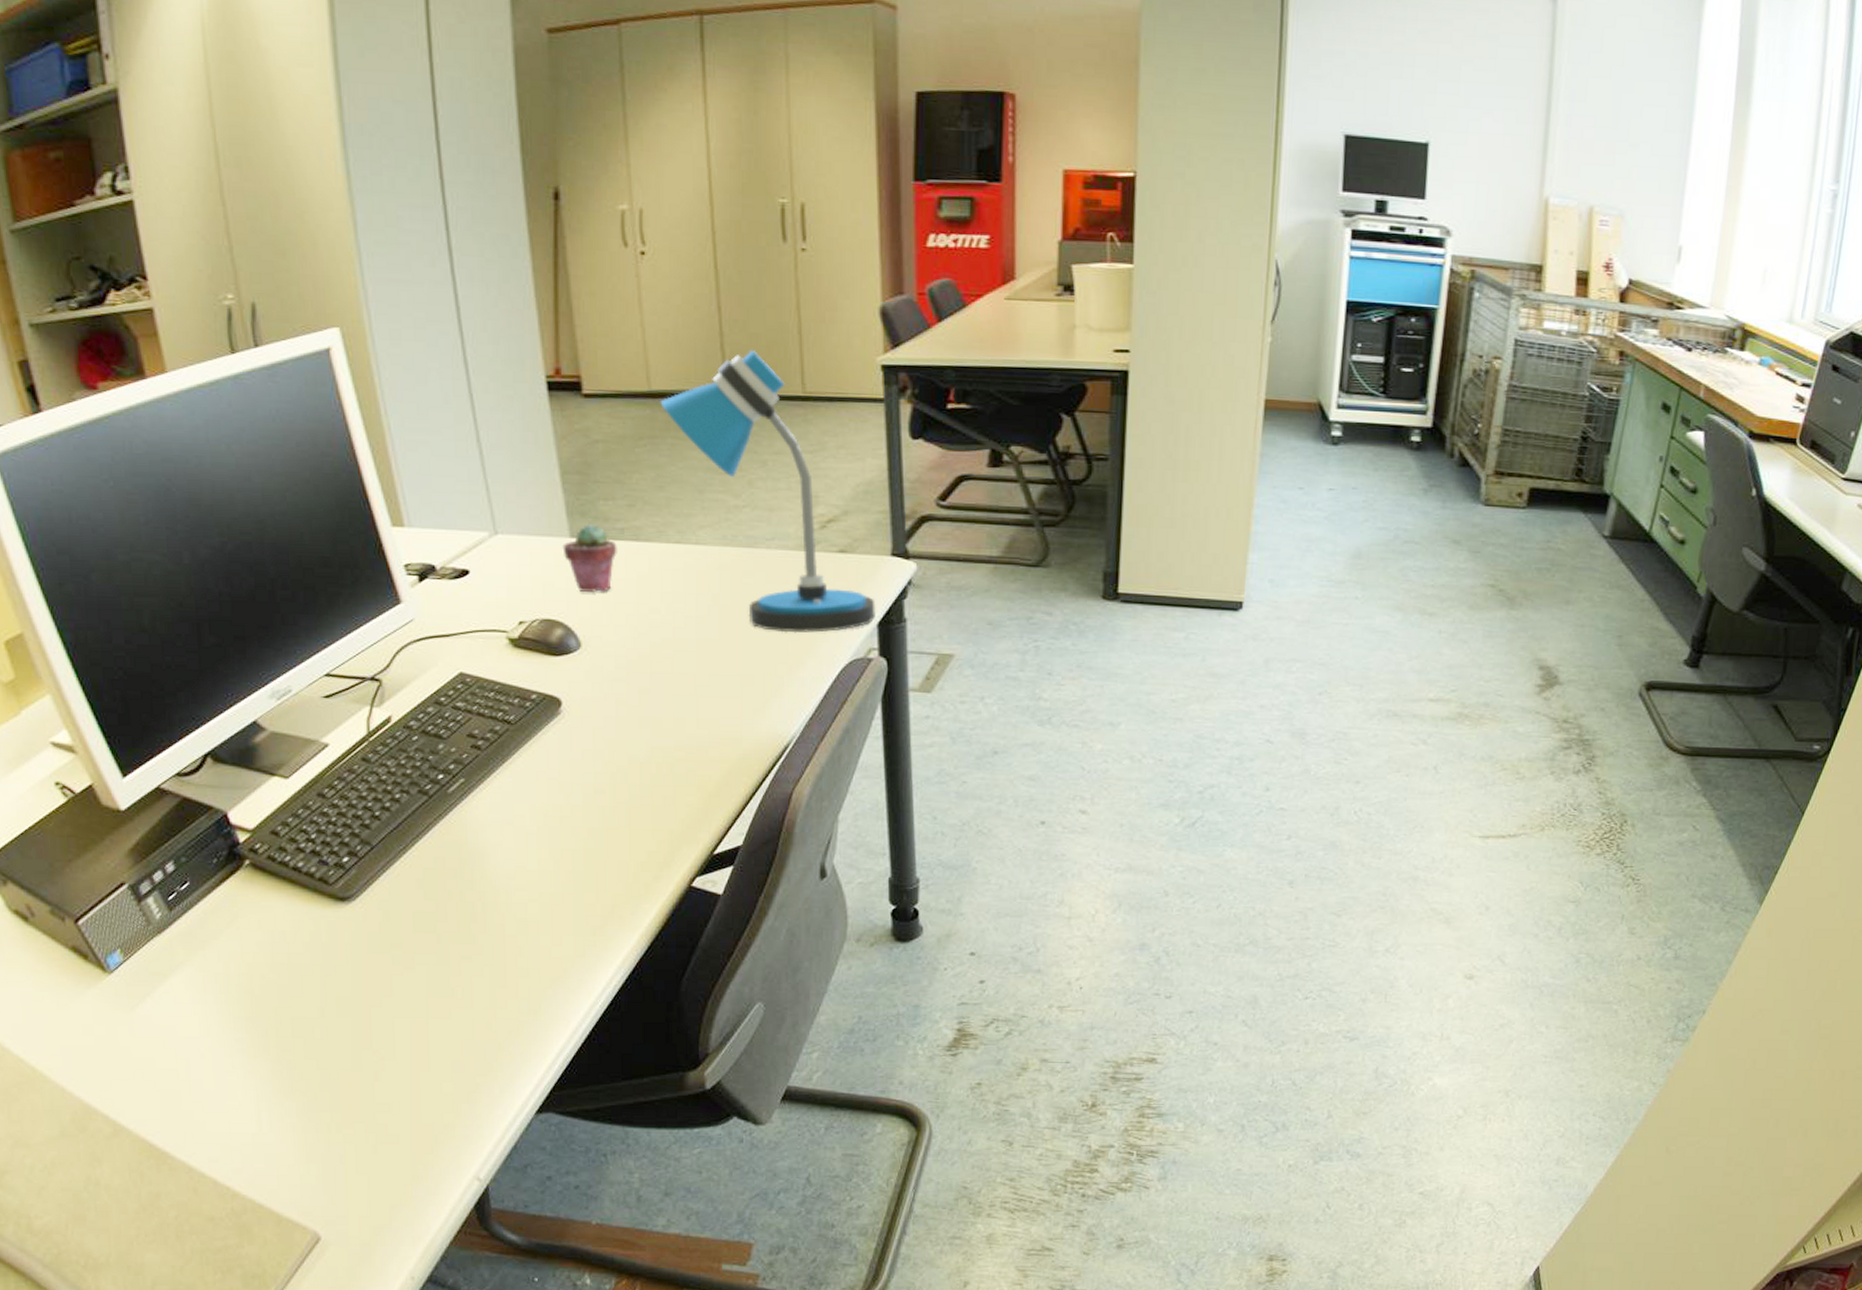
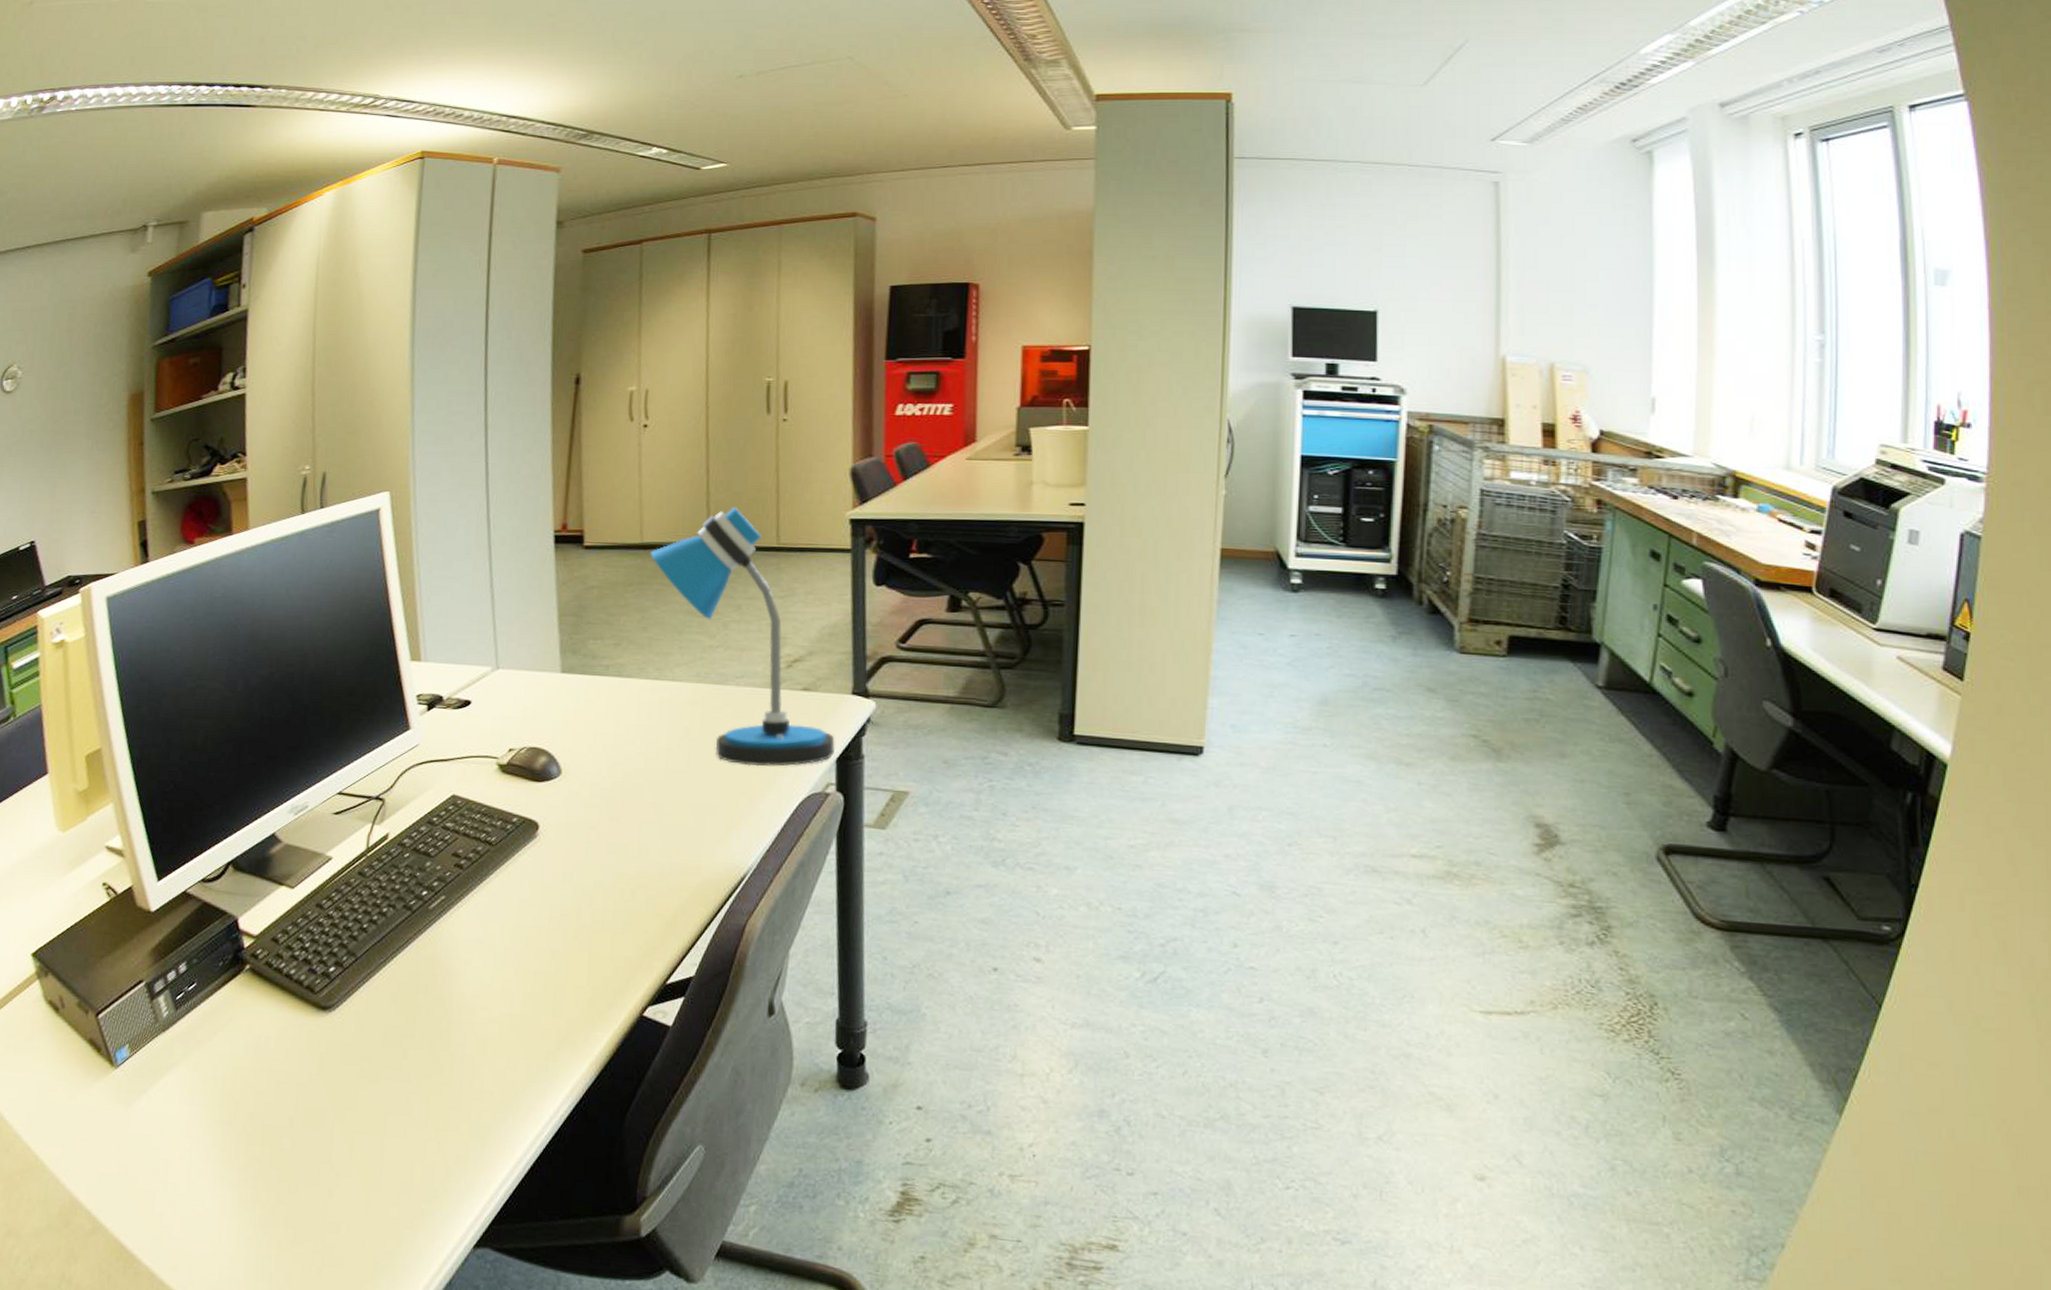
potted succulent: present [562,524,617,592] -> none [553,661,602,724]

